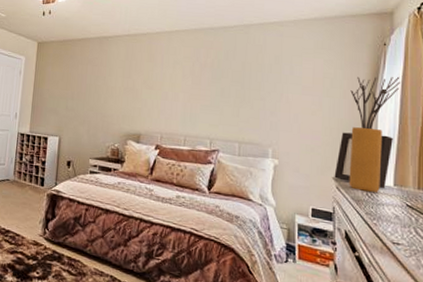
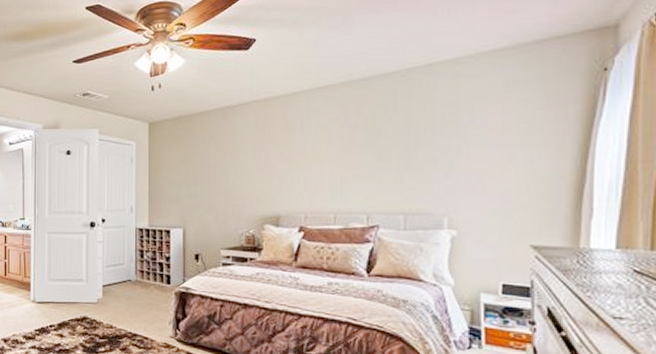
picture frame: present [334,132,393,189] -> none [532,187,616,254]
vase: present [349,76,400,192] -> none [552,109,627,258]

